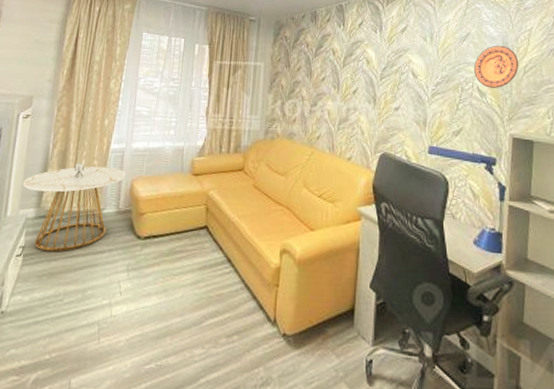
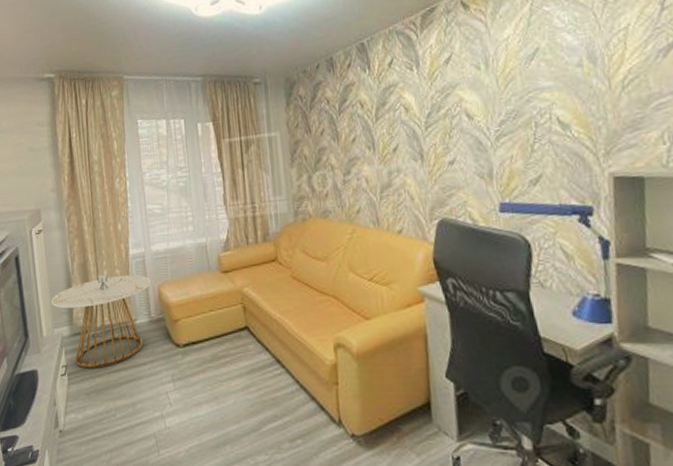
decorative plate: present [474,45,519,88] -> none [549,56,614,117]

